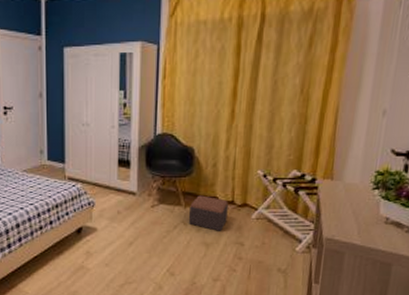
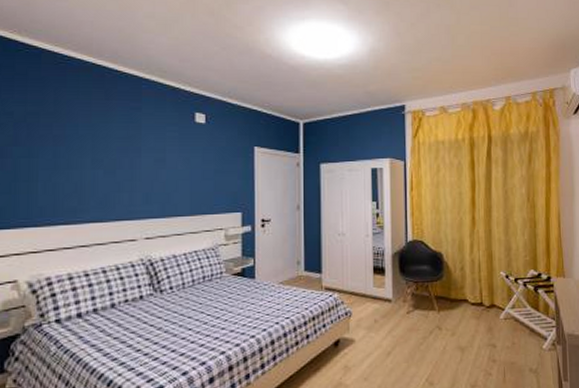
footstool: present [189,195,228,231] -> none [443,298,478,334]

